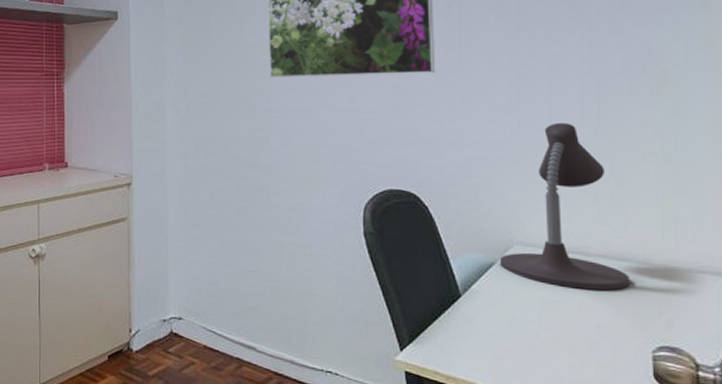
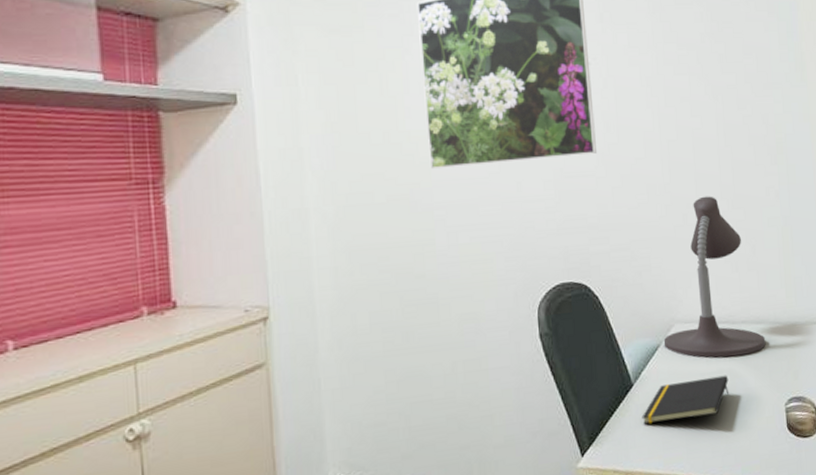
notepad: none [469,302,578,343] -> present [642,375,729,424]

